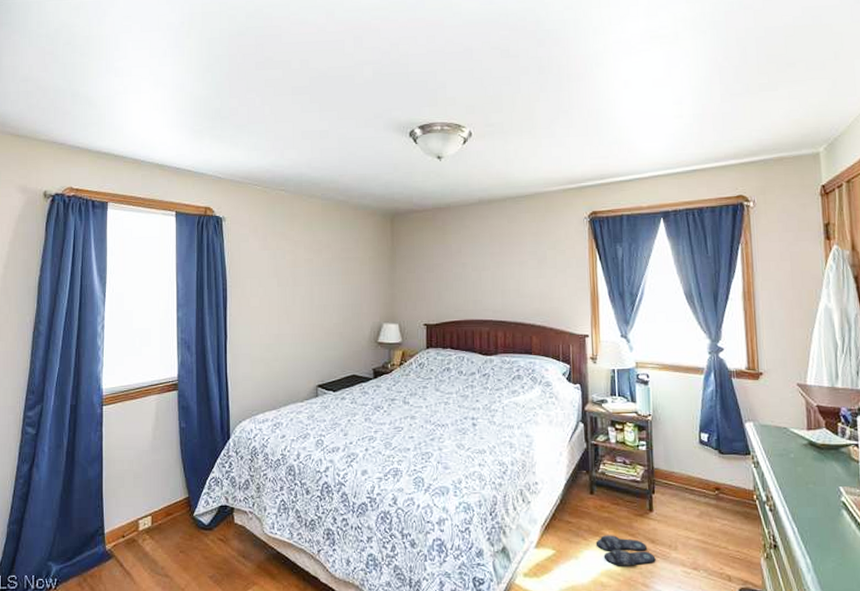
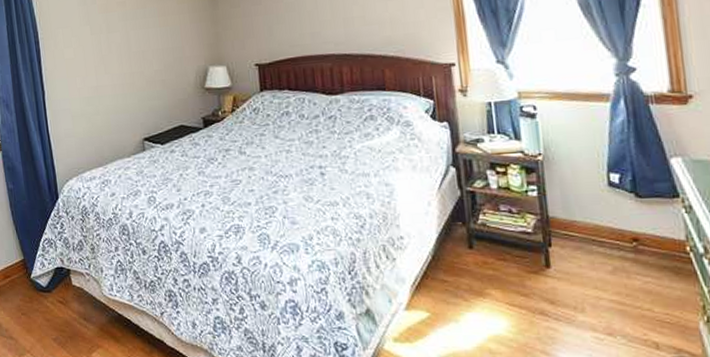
slippers: present [597,535,656,566] -> none [480,295,558,331]

